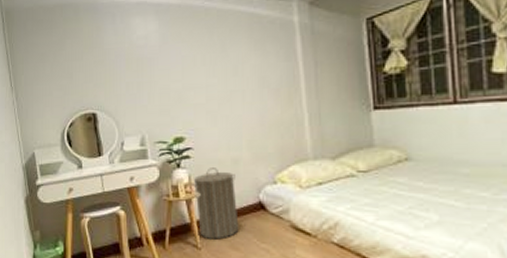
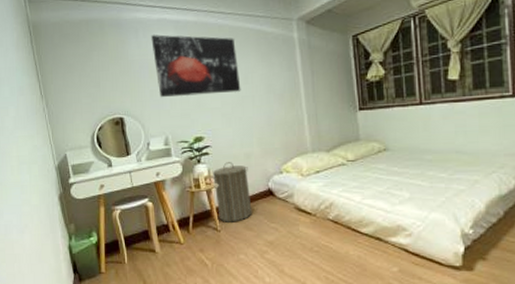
wall art: none [129,20,230,92] -> present [151,34,241,98]

